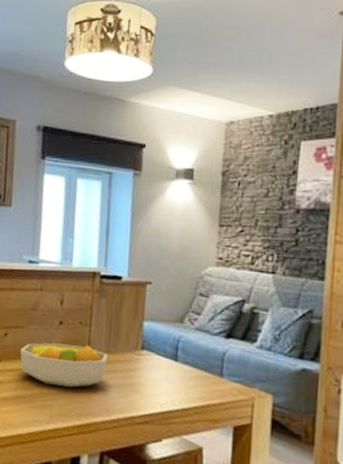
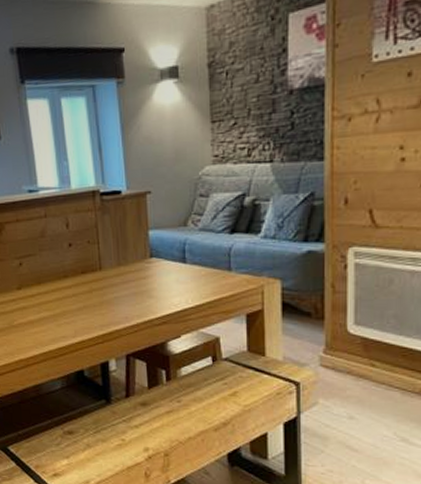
fruit bowl: present [20,342,108,388] -> none [37,261,120,303]

